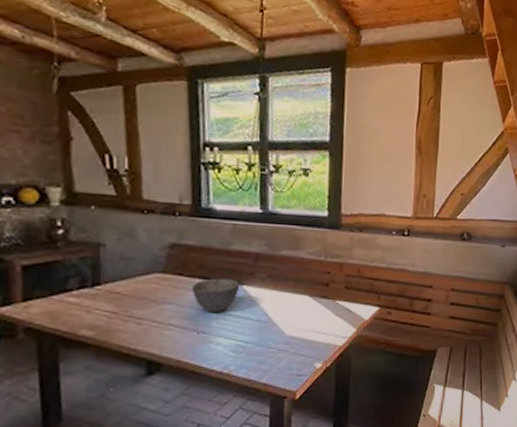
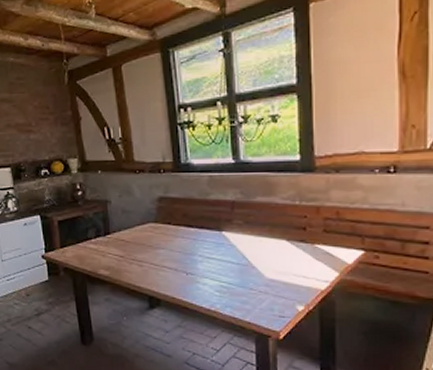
bowl: present [191,278,240,313] -> none [178,226,220,257]

